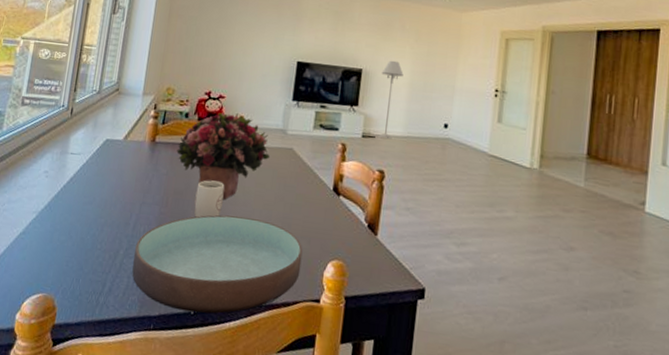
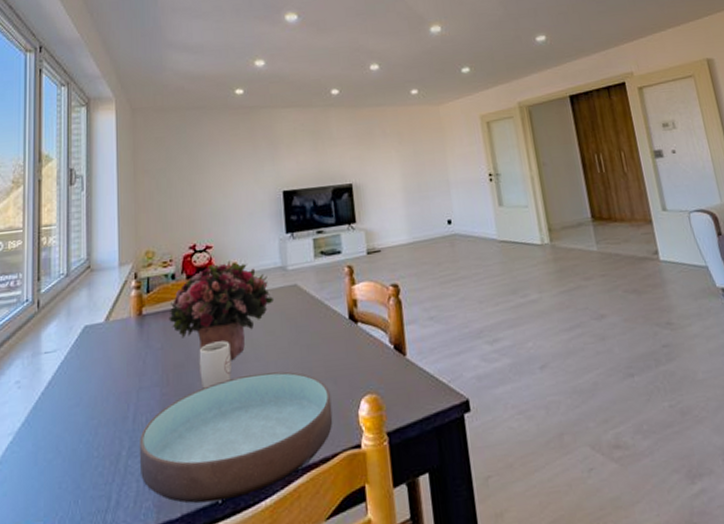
floor lamp: present [378,60,404,139] -> none [372,167,399,250]

